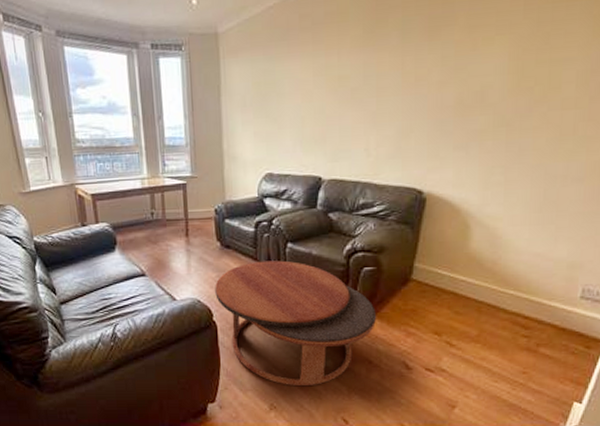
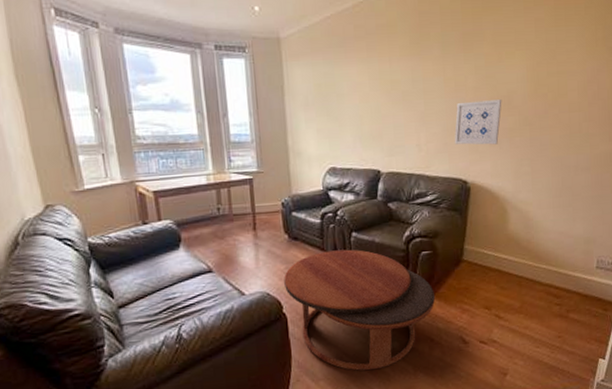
wall art: none [409,96,473,150] -> present [454,99,502,145]

